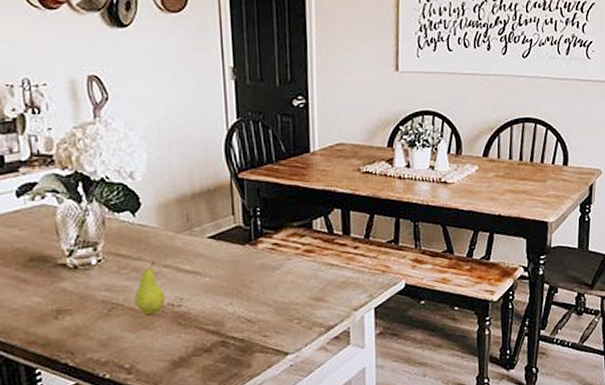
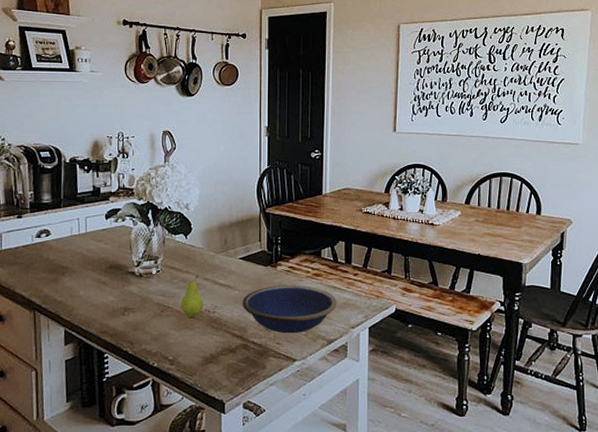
bowl: none [215,265,335,324] -> present [242,286,337,334]

